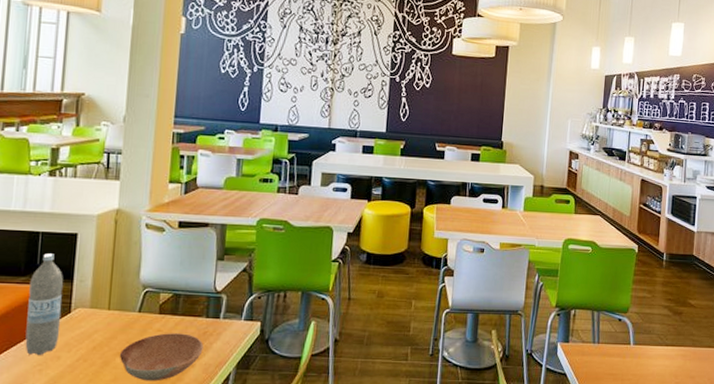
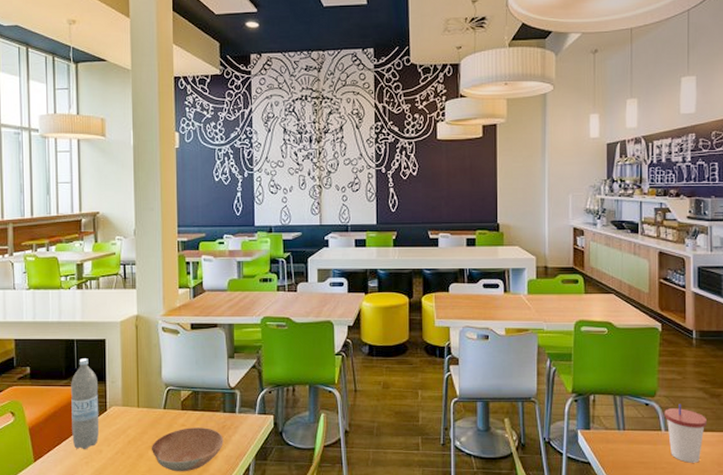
cup: none [634,320,669,375] -> present [664,403,706,463]

